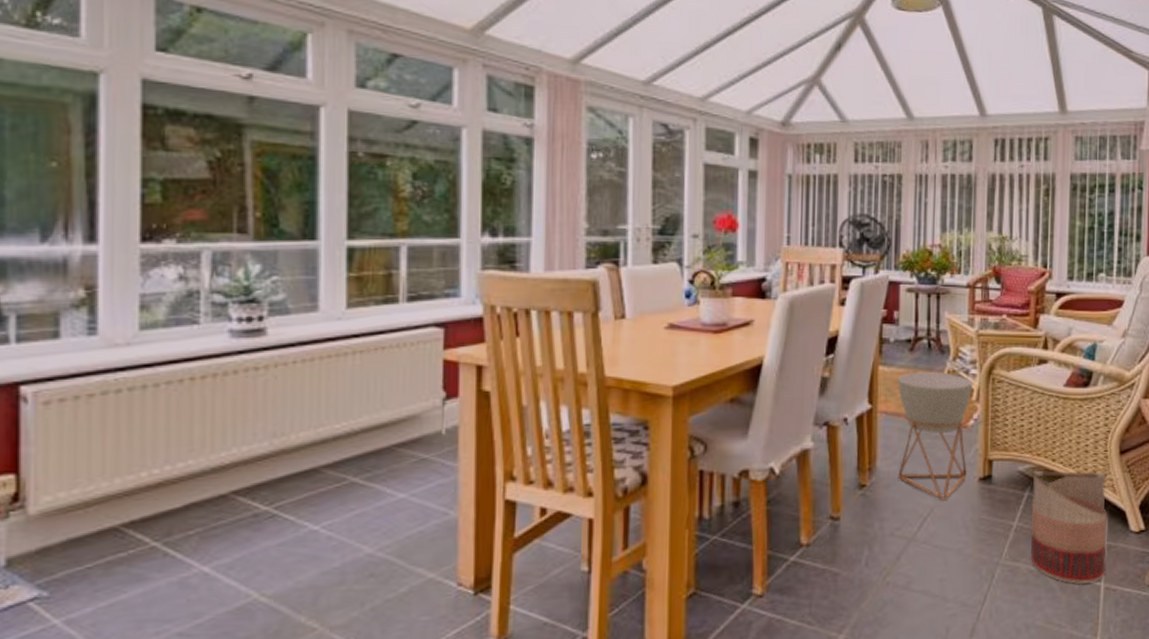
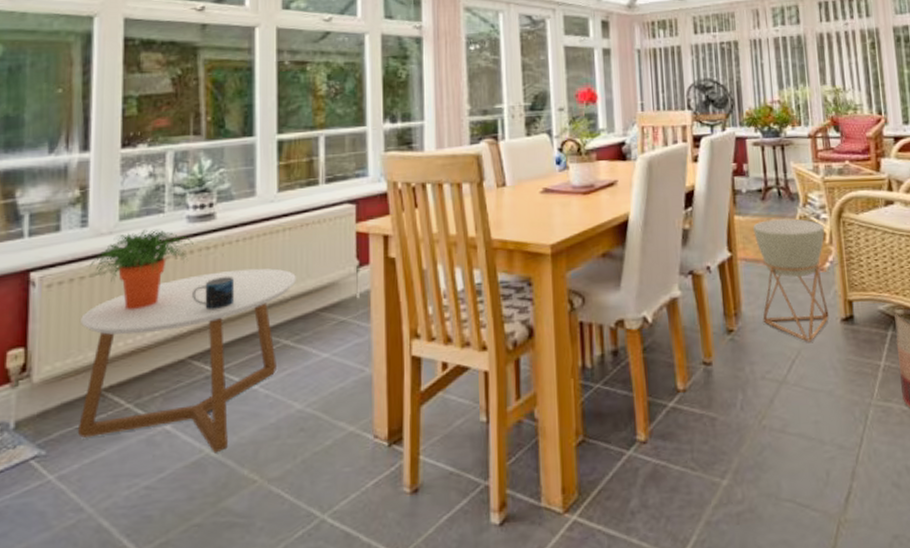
coffee table: none [89,395,368,599] -> present [77,268,296,453]
potted plant: none [101,342,238,436] -> present [90,228,193,310]
mug: none [235,403,291,441] -> present [191,277,235,311]

